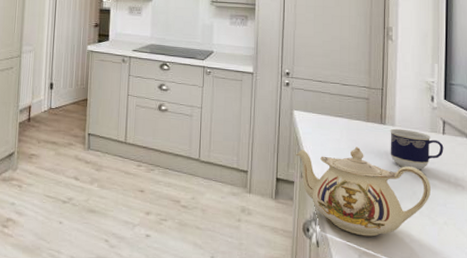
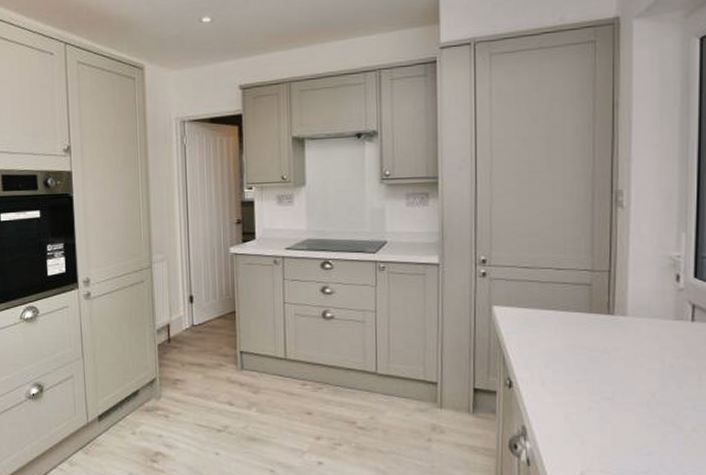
teapot: present [295,146,431,237] -> none [496,344,674,451]
cup: present [390,128,444,171] -> none [620,318,693,368]

